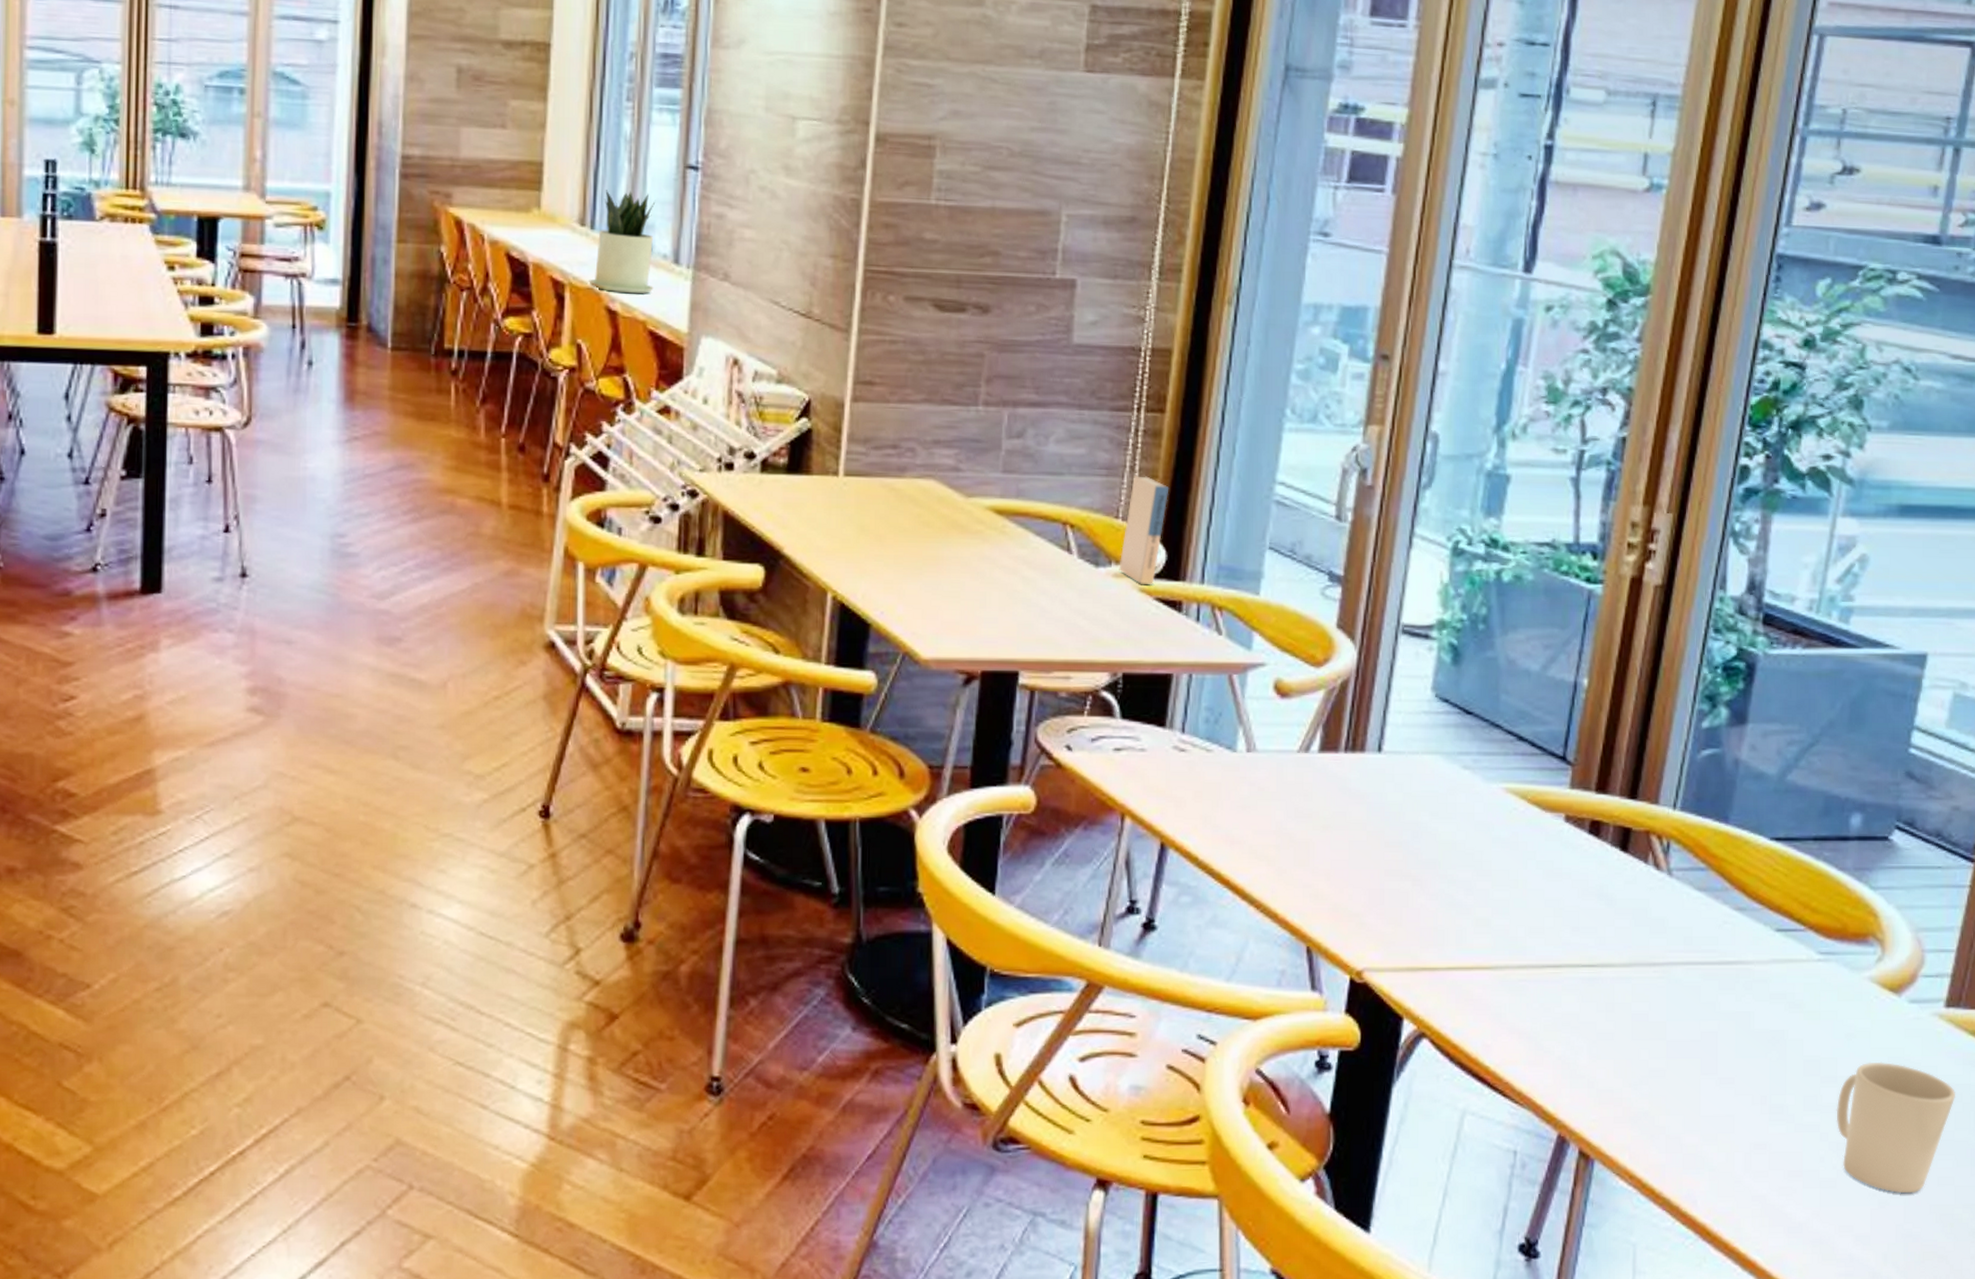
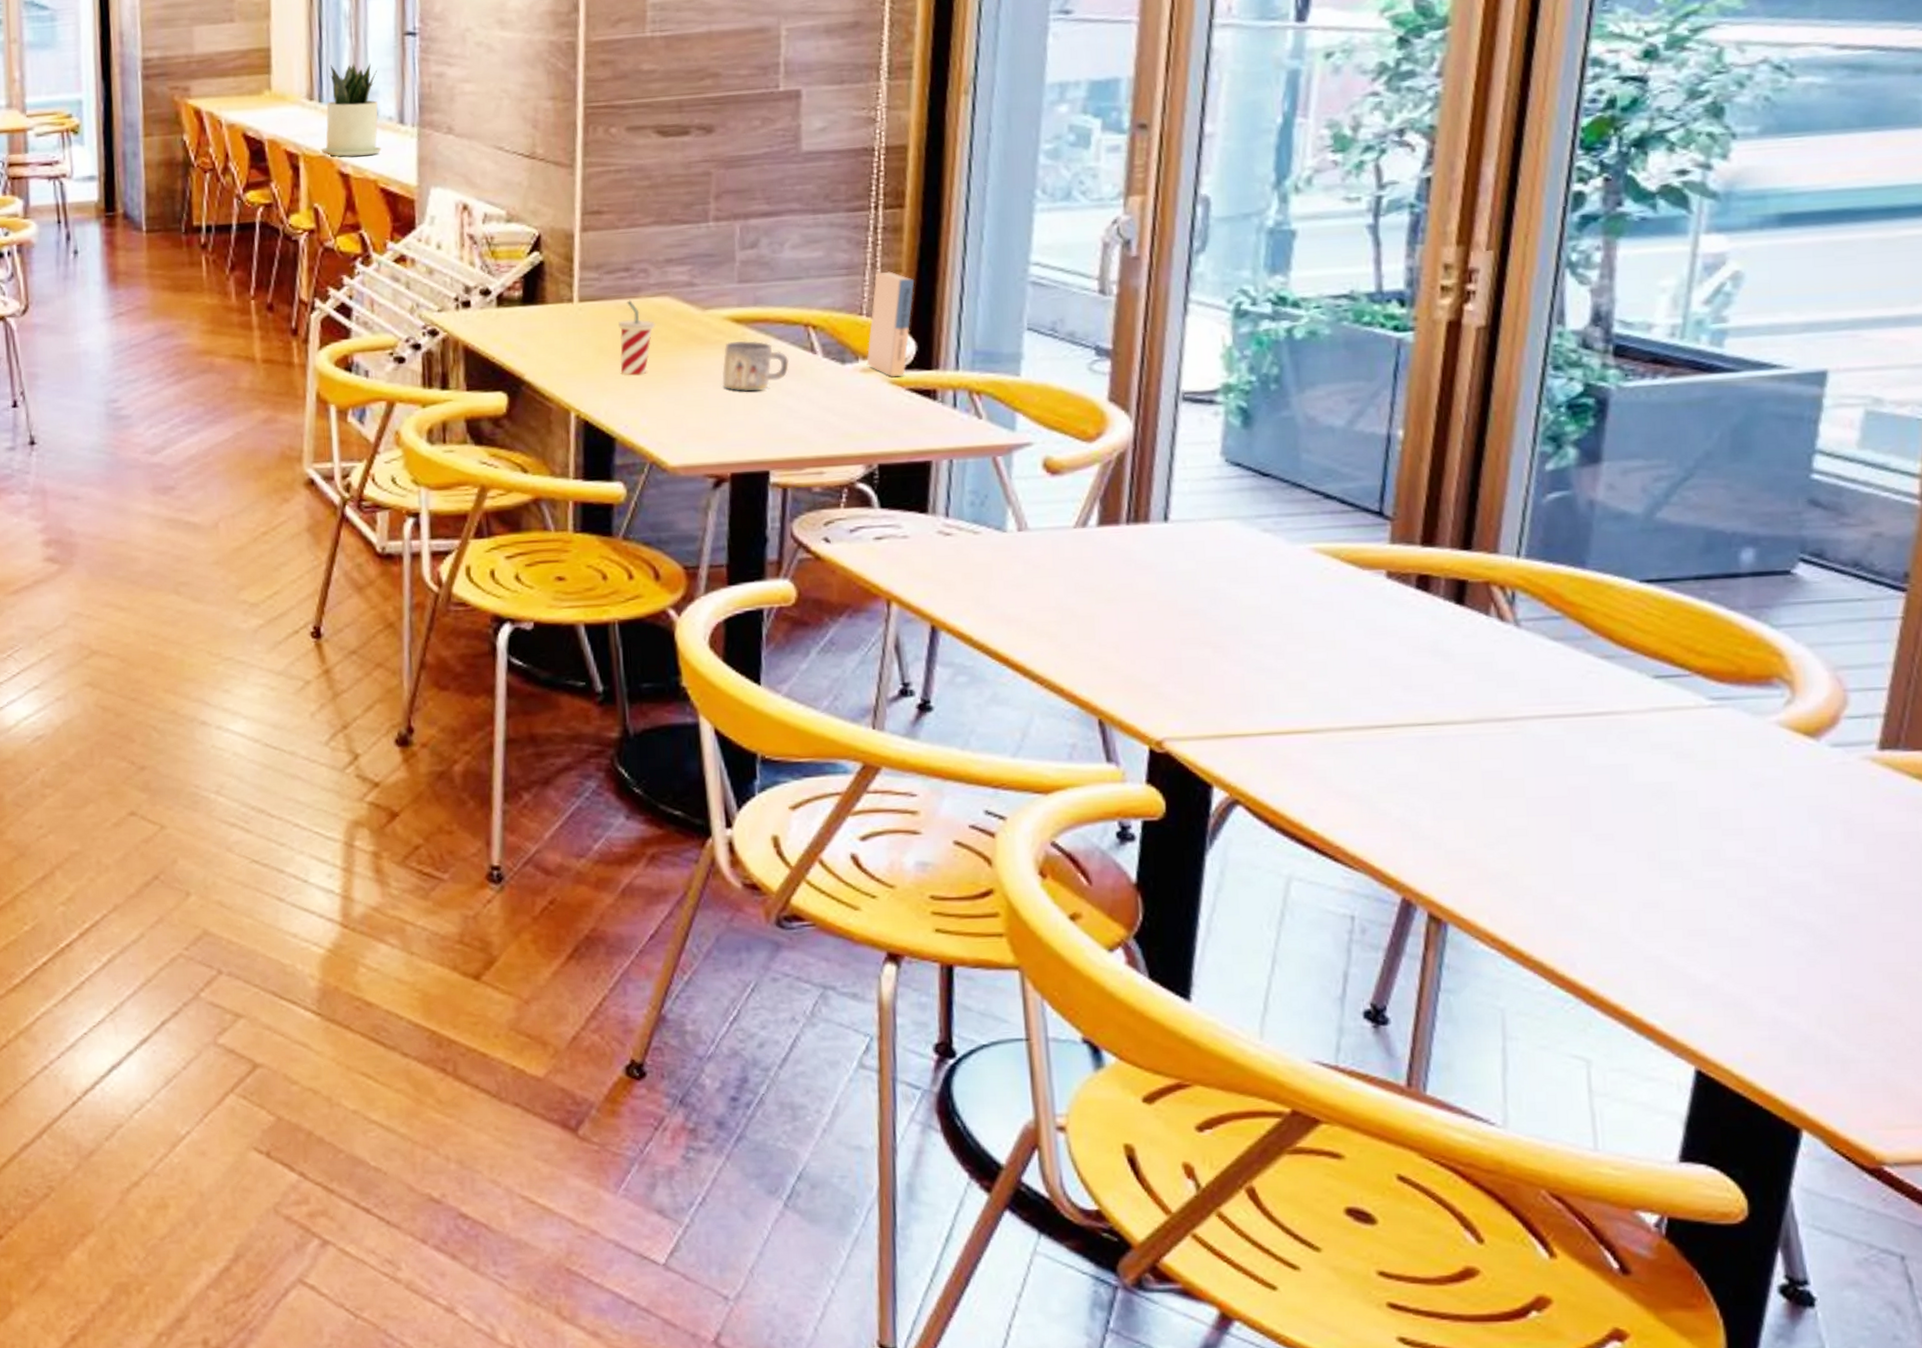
beverage cup: none [880,479,918,560] -> present [618,300,655,376]
mug: none [979,534,1045,587] -> present [722,341,789,391]
mug: present [1836,1061,1955,1194] -> none [1744,811,1900,951]

